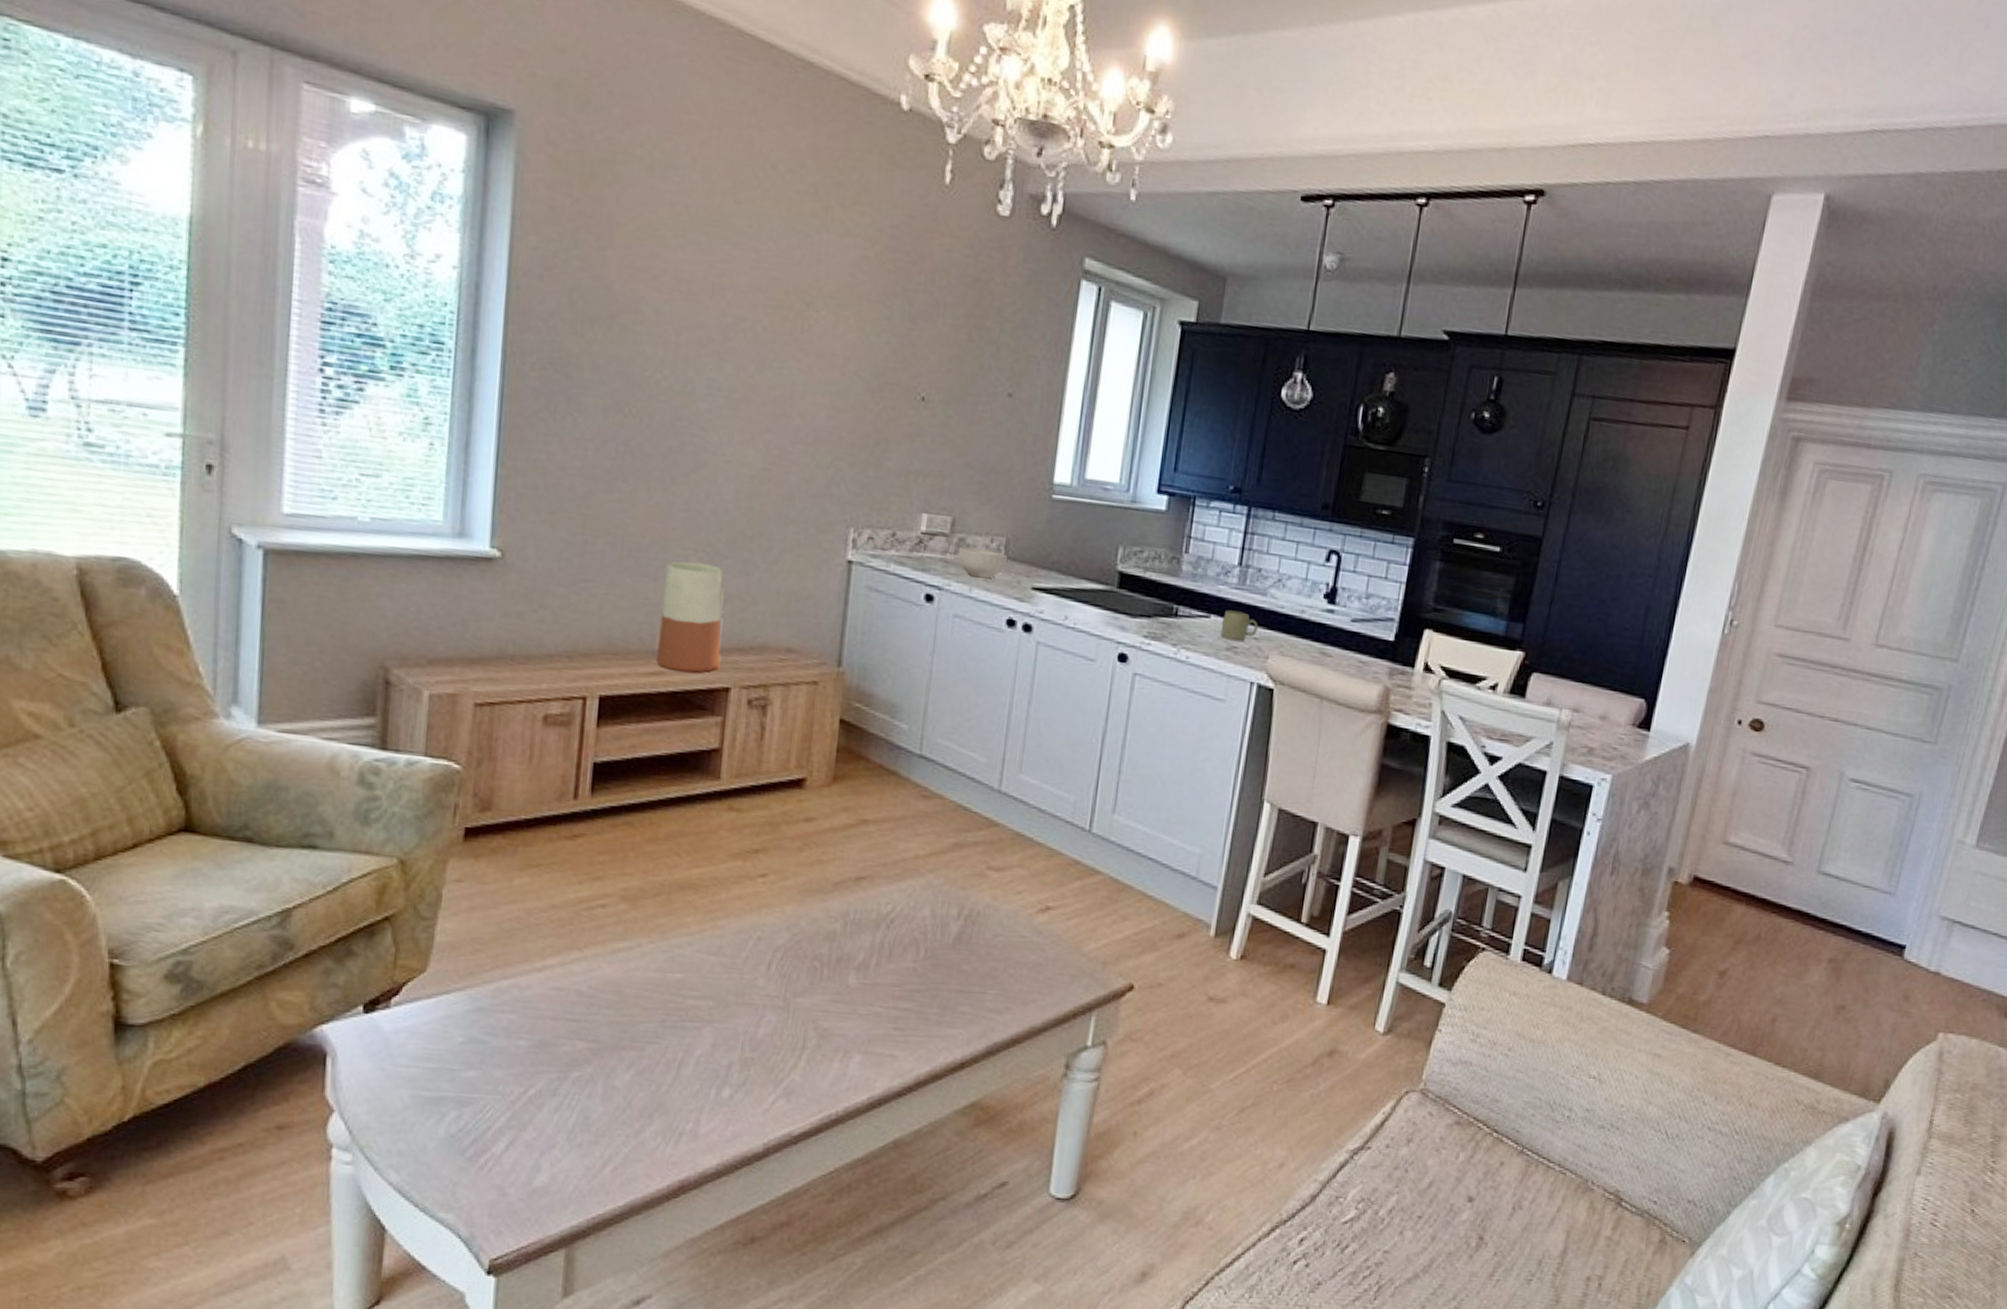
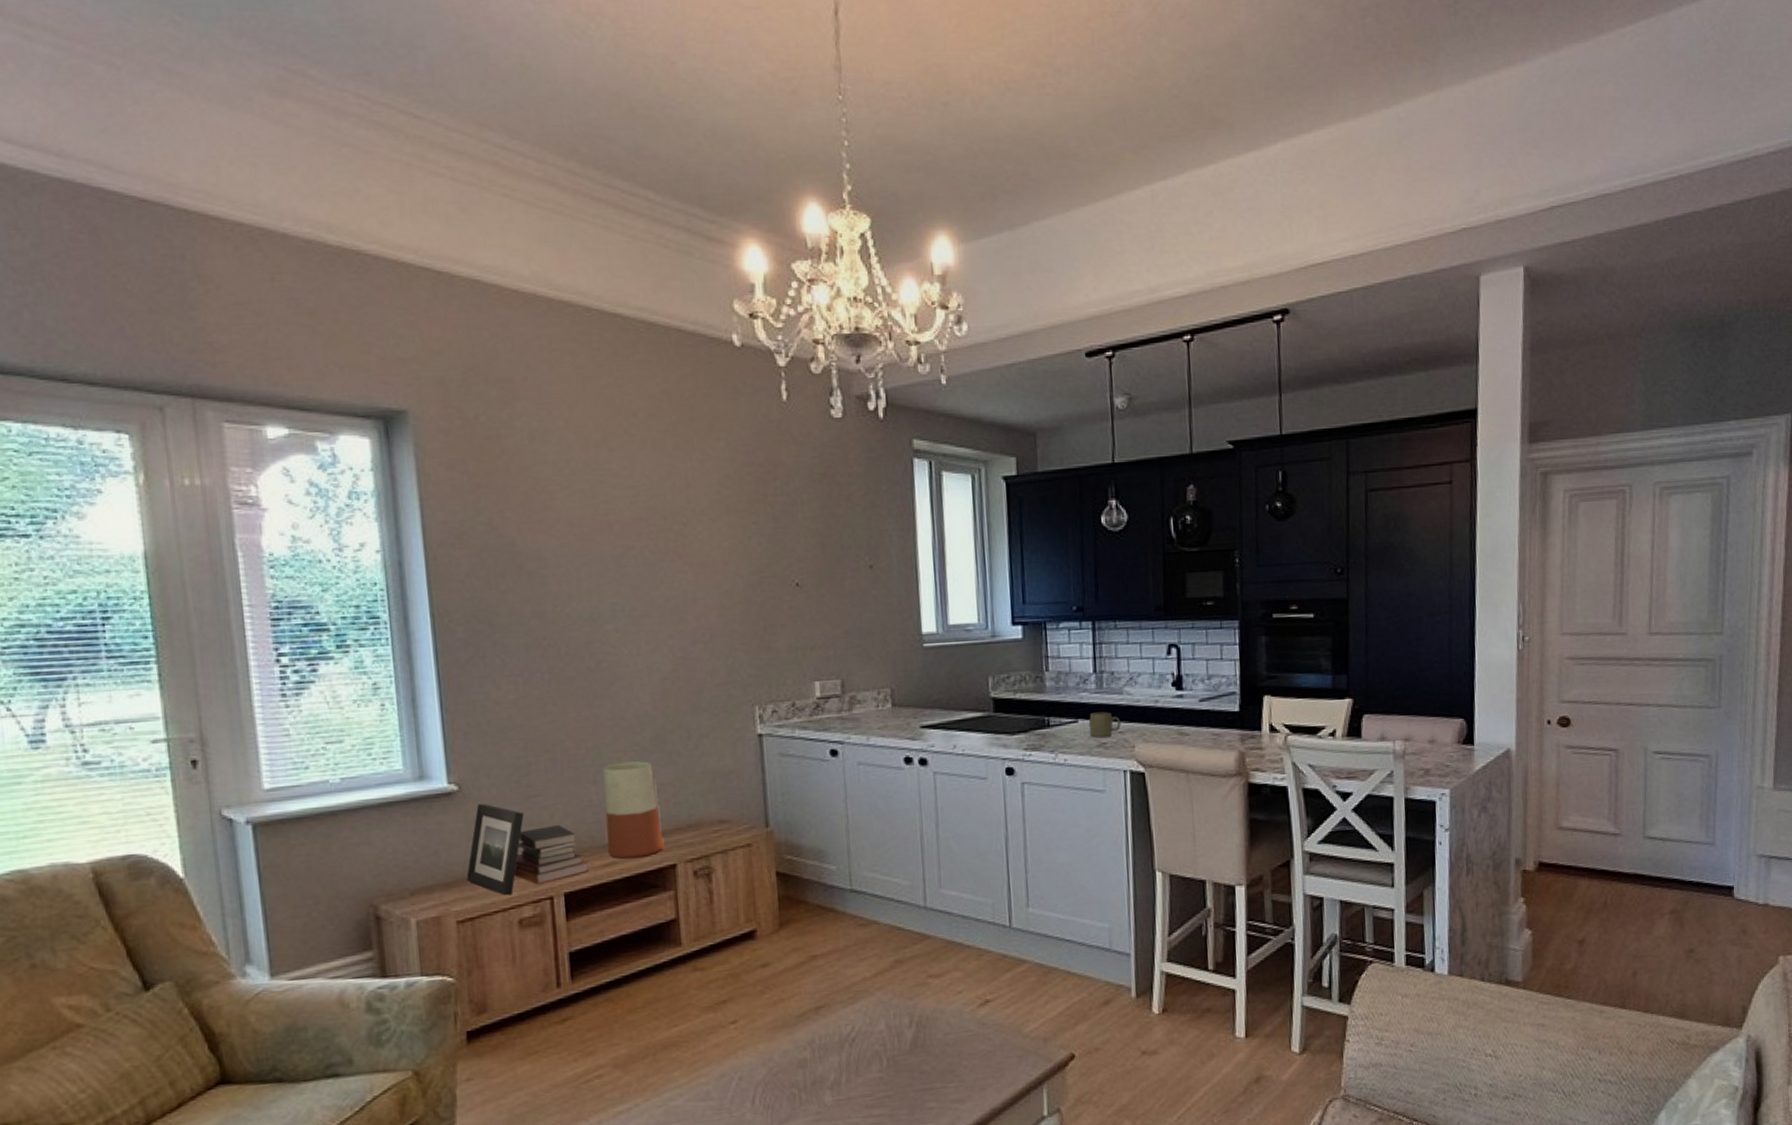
picture frame: none [493,576,570,687] -> present [466,803,524,896]
books: none [547,616,631,681] -> present [514,824,588,885]
bowl: present [957,546,1009,579] -> none [851,701,896,728]

